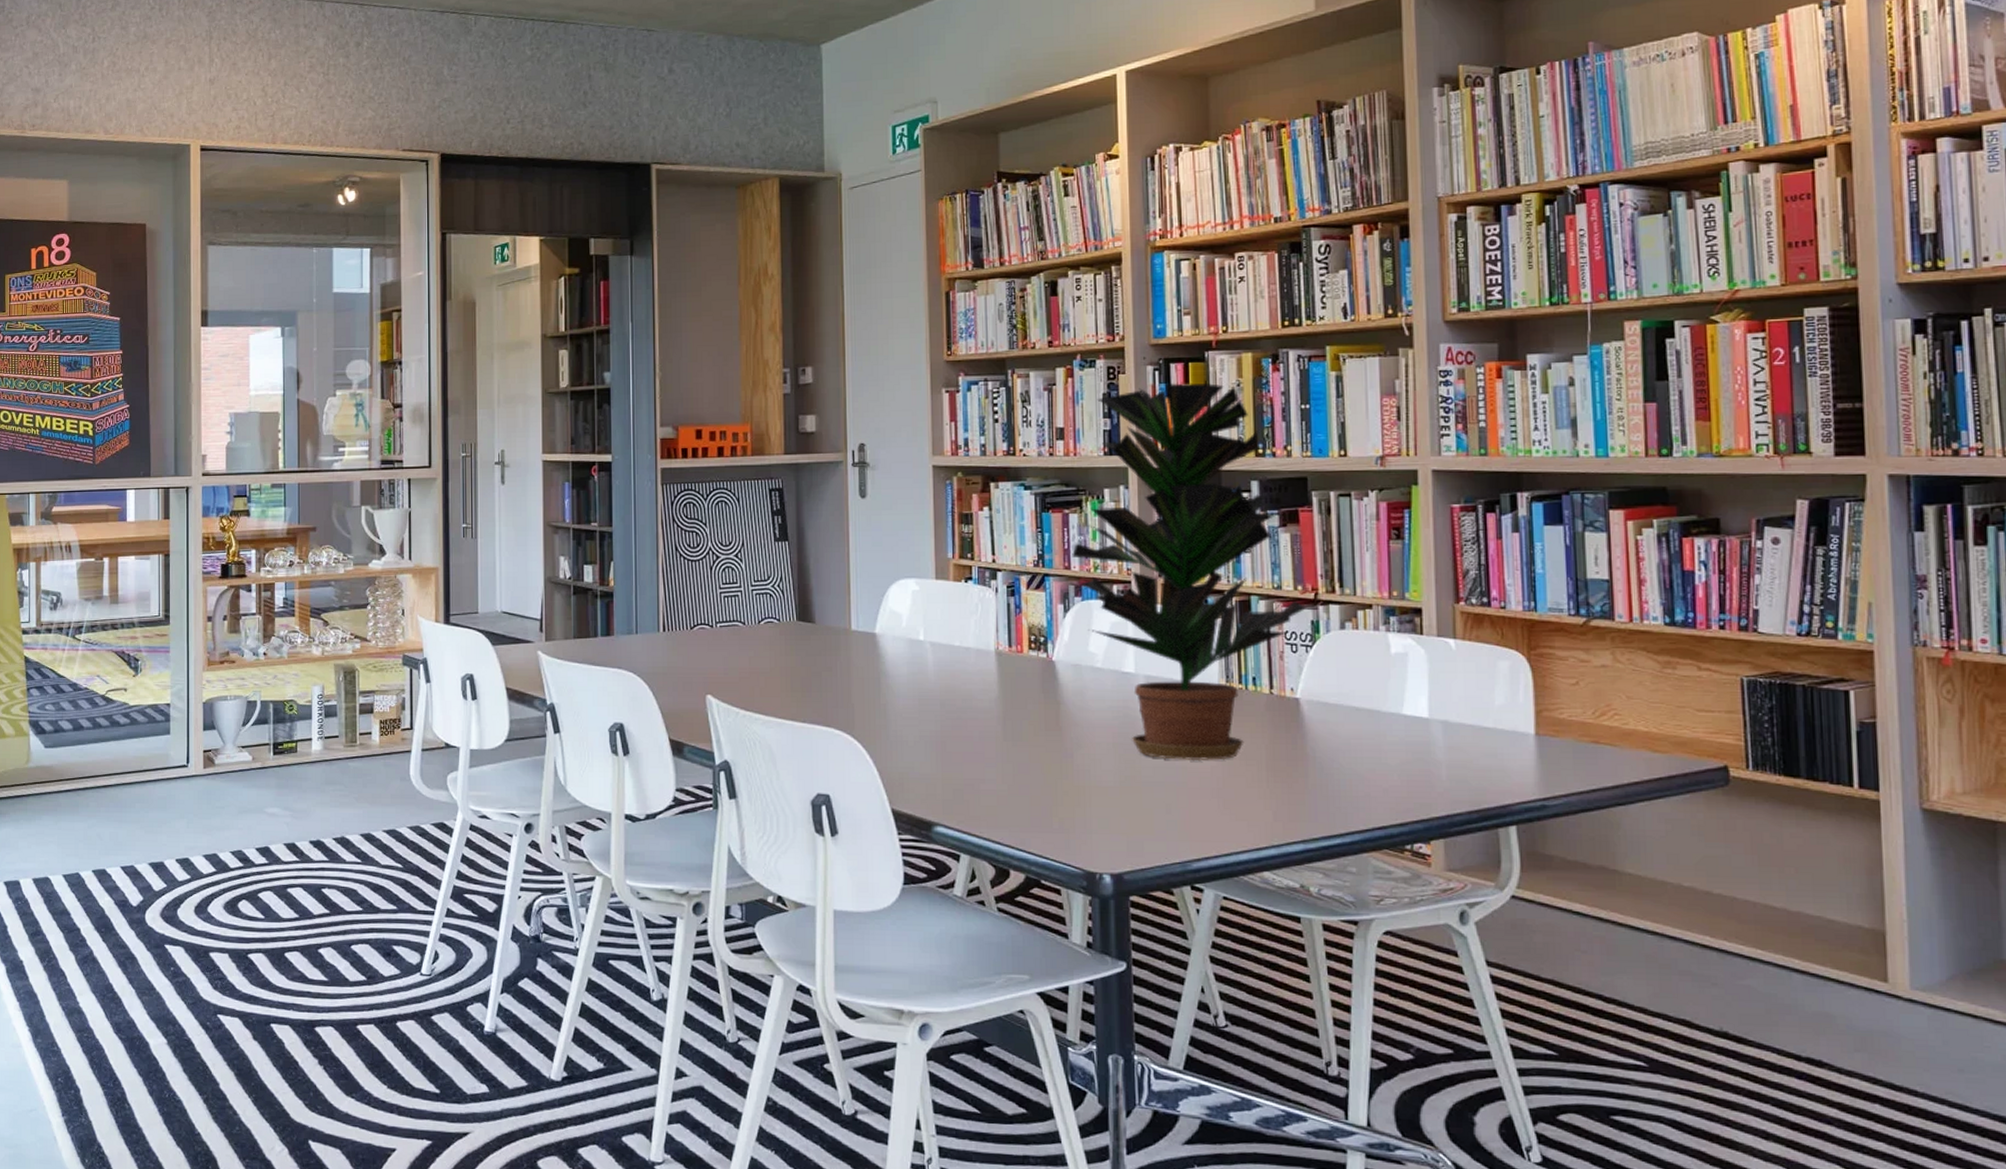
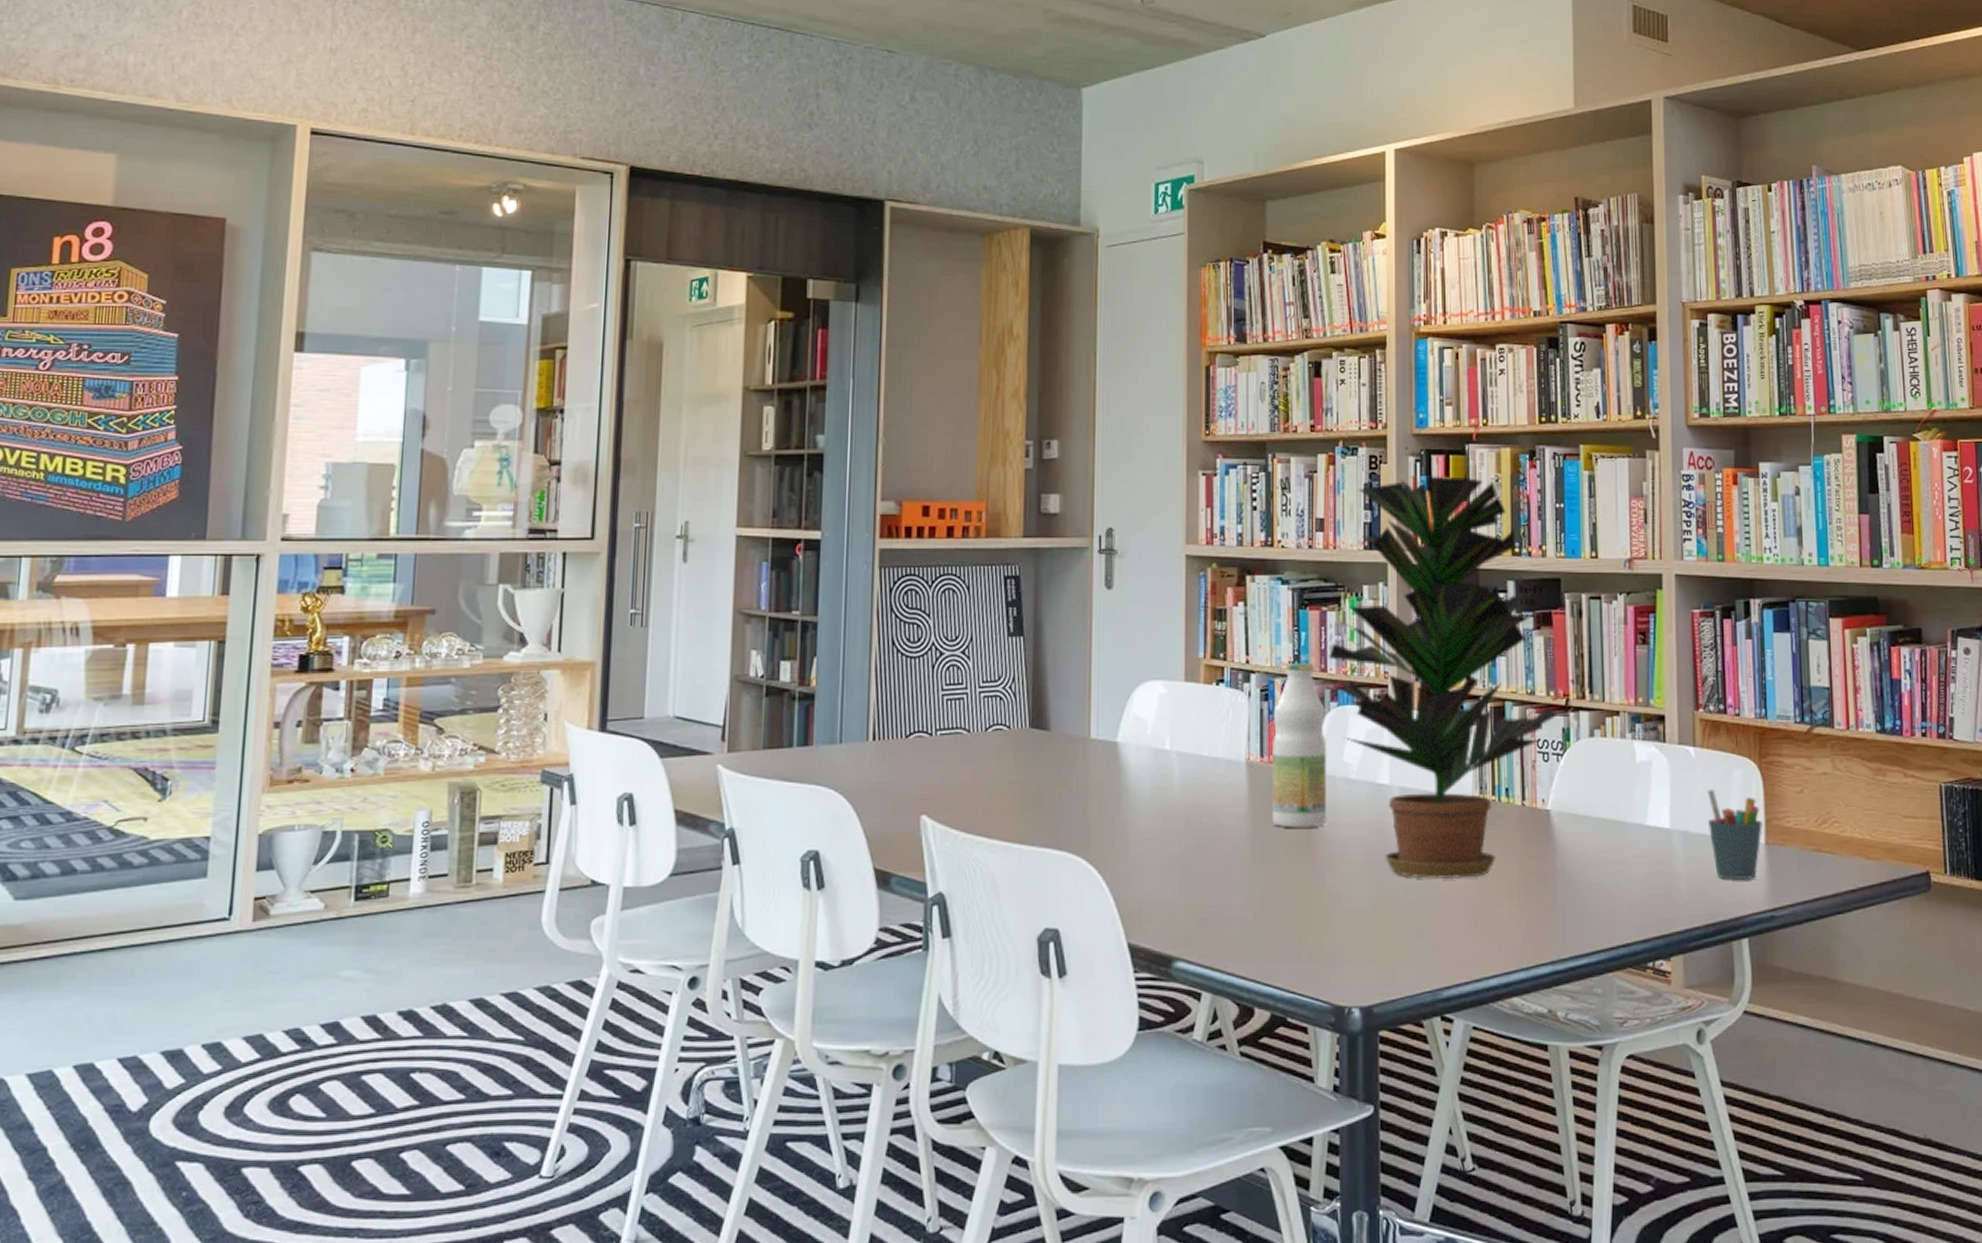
bottle: none [1019,560,1073,711] -> present [1272,662,1327,828]
pen holder: none [1470,681,1533,770] -> present [1708,789,1764,881]

